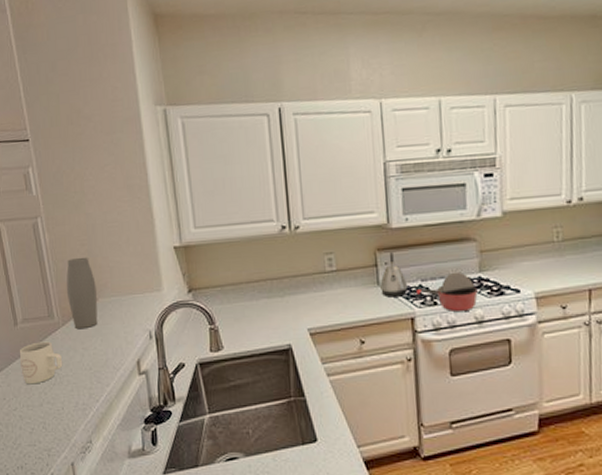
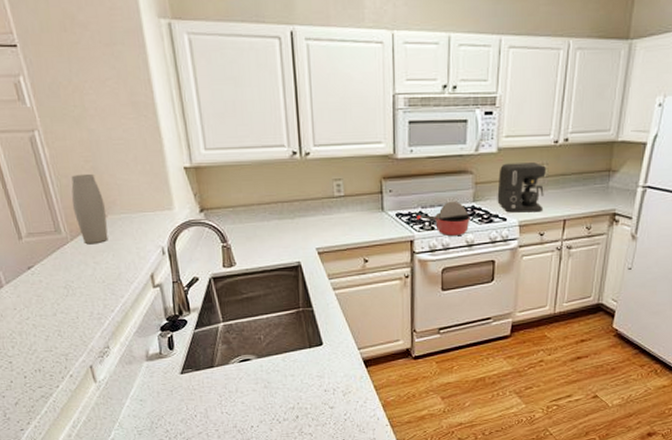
mug: present [19,341,63,385] -> none [26,255,75,296]
kettle: present [380,252,408,298] -> none [384,181,410,222]
coffee maker: none [506,225,563,284] -> present [497,162,546,213]

